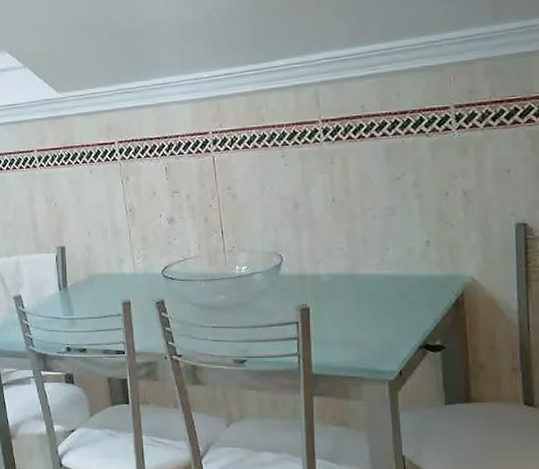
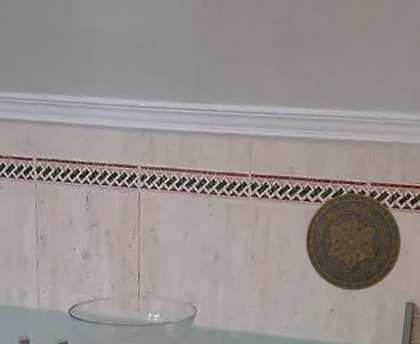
decorative plate: none [387,118,501,220] -> present [305,192,402,291]

